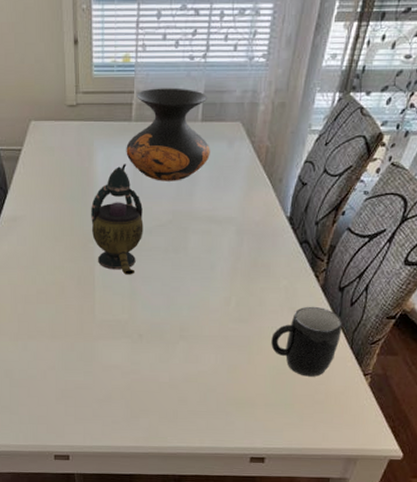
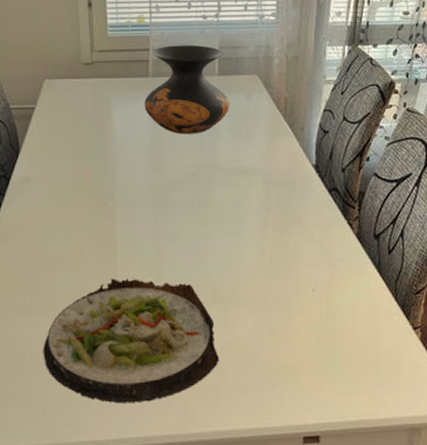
salad plate: none [29,313,182,419] -> present [43,278,219,404]
teapot: present [91,164,144,275] -> none [110,118,167,234]
mug: present [271,306,343,377] -> none [311,256,384,335]

